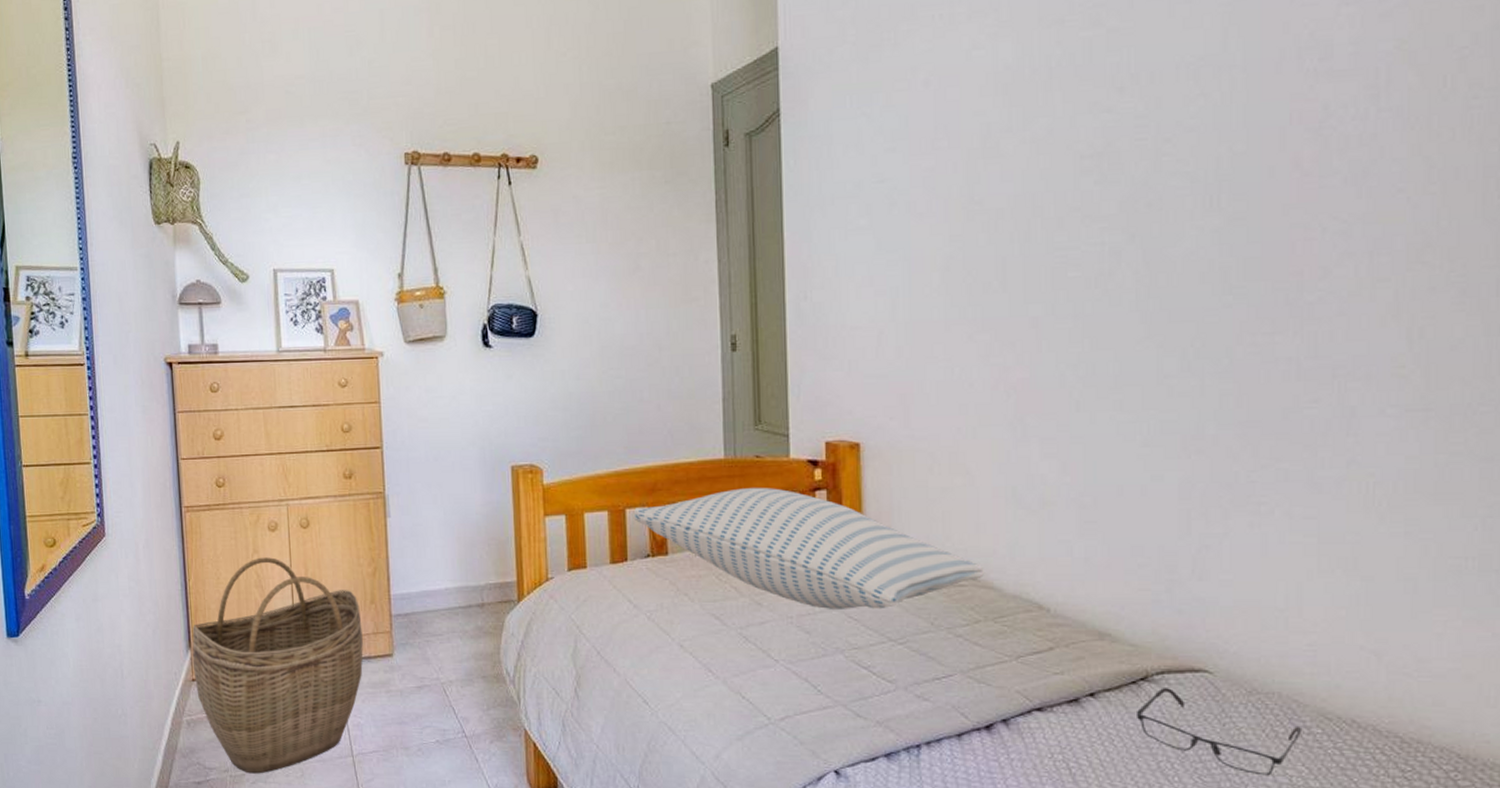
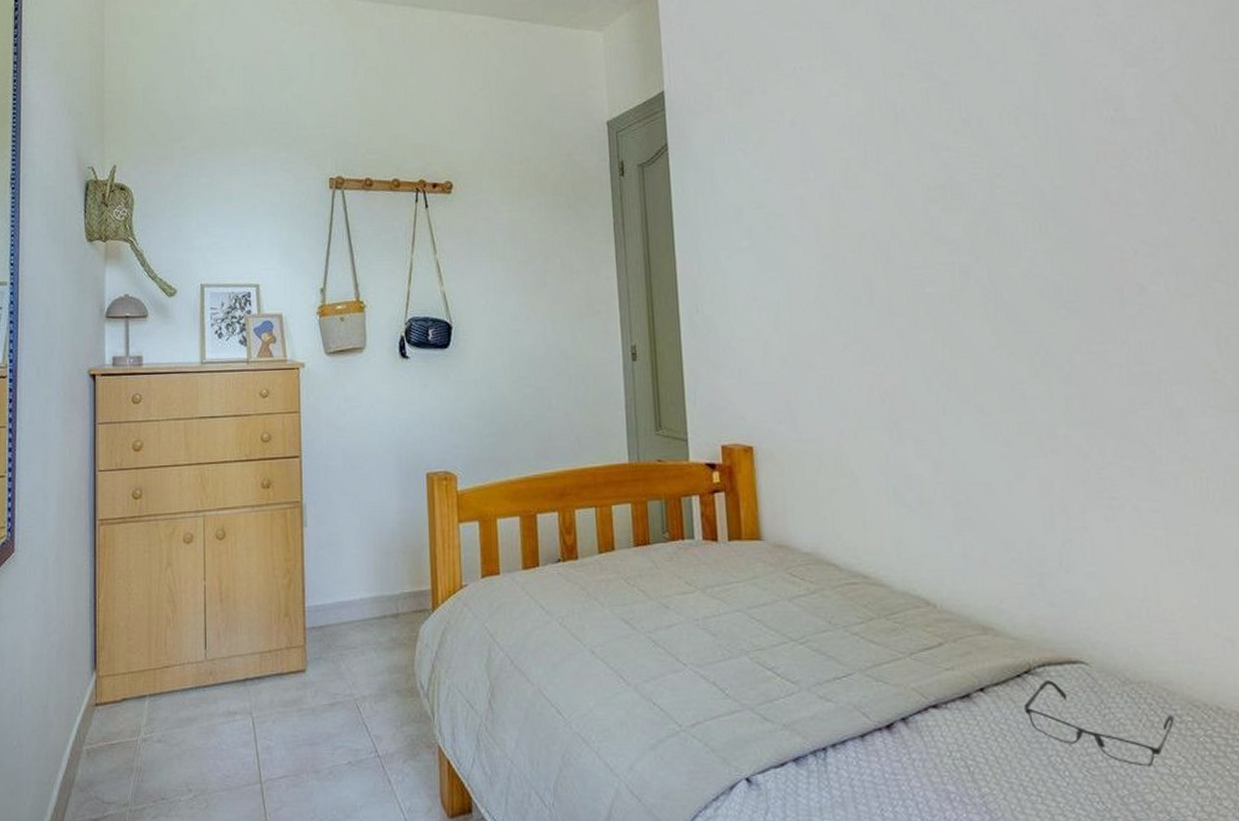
woven basket: present [192,557,363,774] -> none [97,570,276,807]
pillow: present [633,488,985,609] -> none [544,491,875,610]

